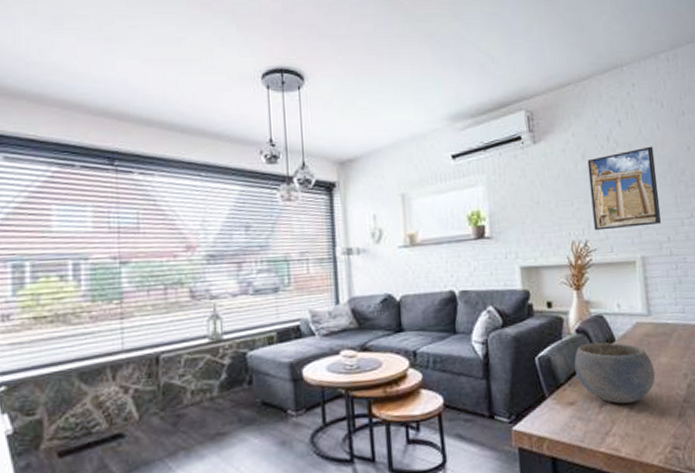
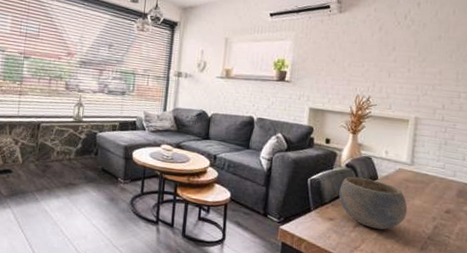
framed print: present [587,146,661,231] -> none [378,28,446,93]

